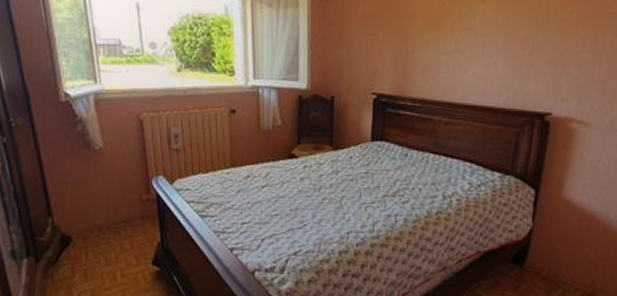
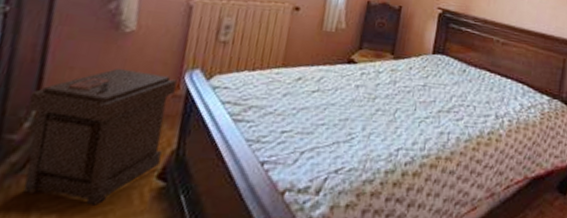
nightstand: none [43,180,152,286] -> present [23,68,177,206]

